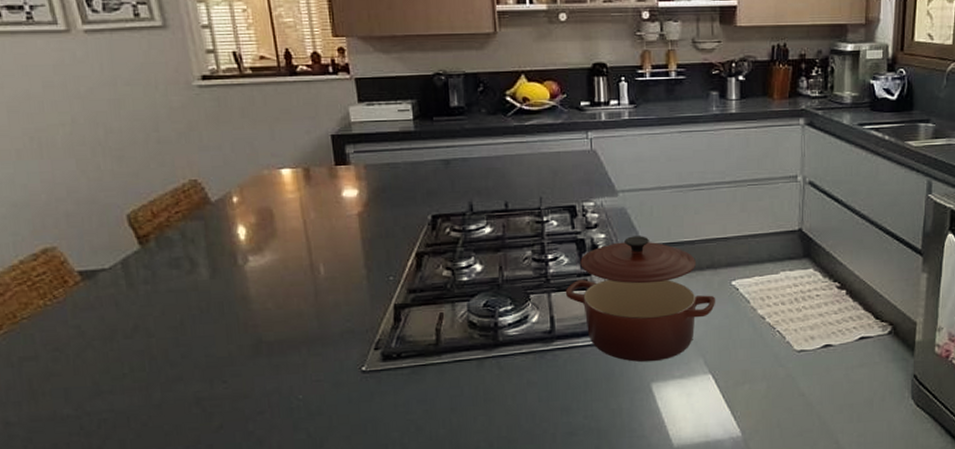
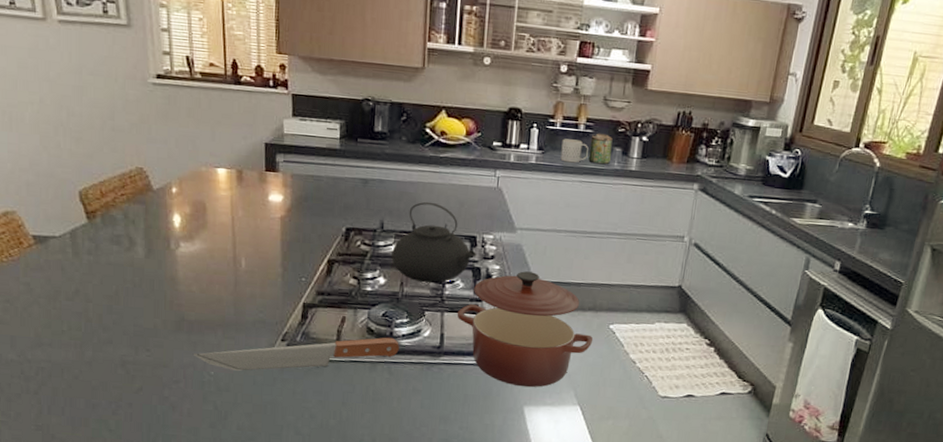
kitchen knife: none [276,328,507,391] -> present [192,337,399,372]
teakettle: none [485,175,579,263] -> present [391,201,477,283]
mug: none [654,88,683,114] -> present [560,138,589,163]
canister: none [684,78,708,111] -> present [588,133,613,165]

